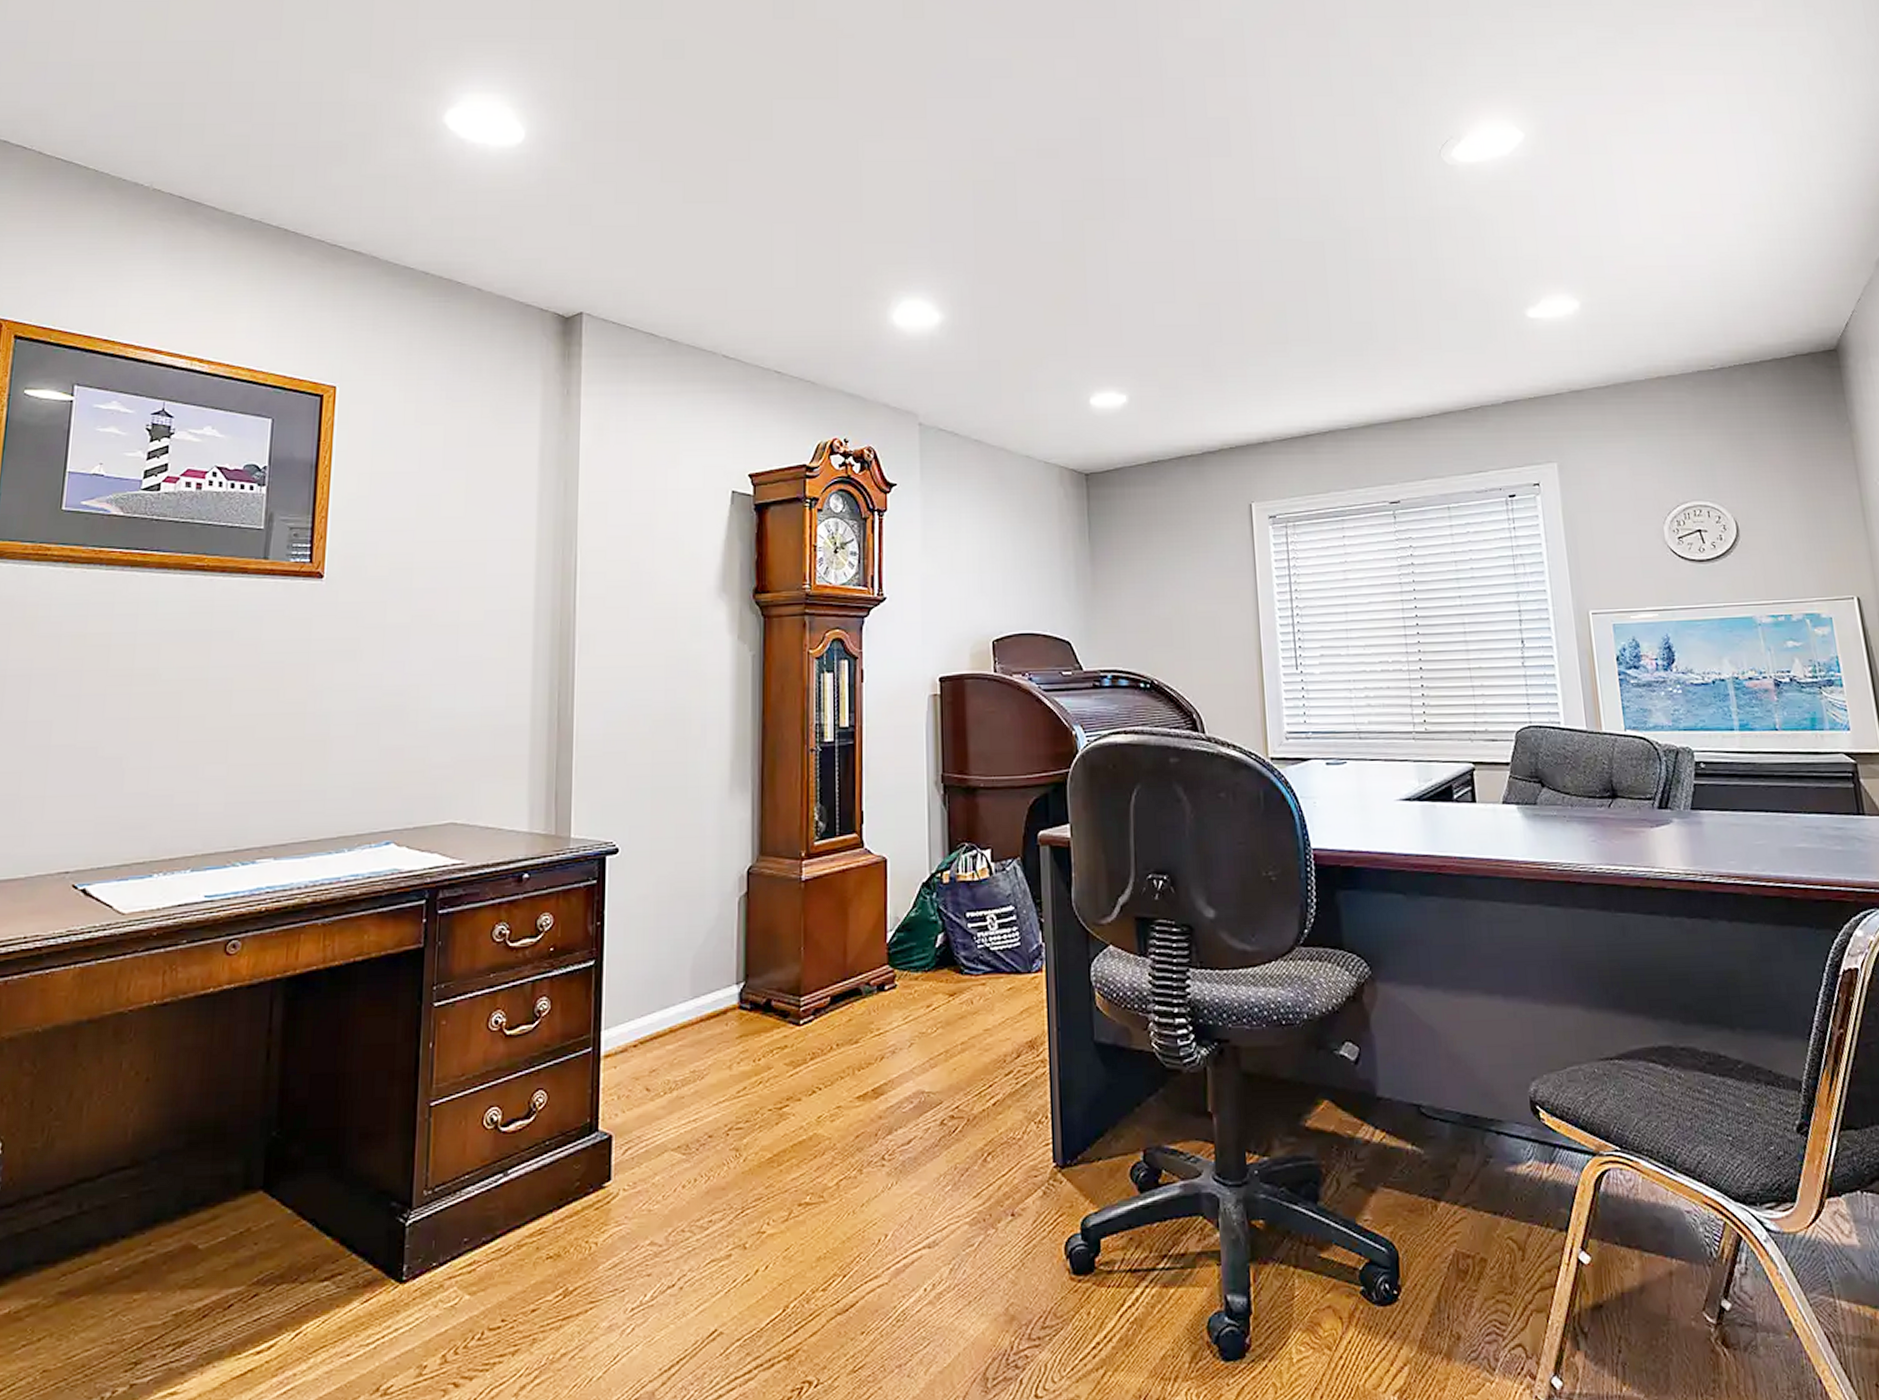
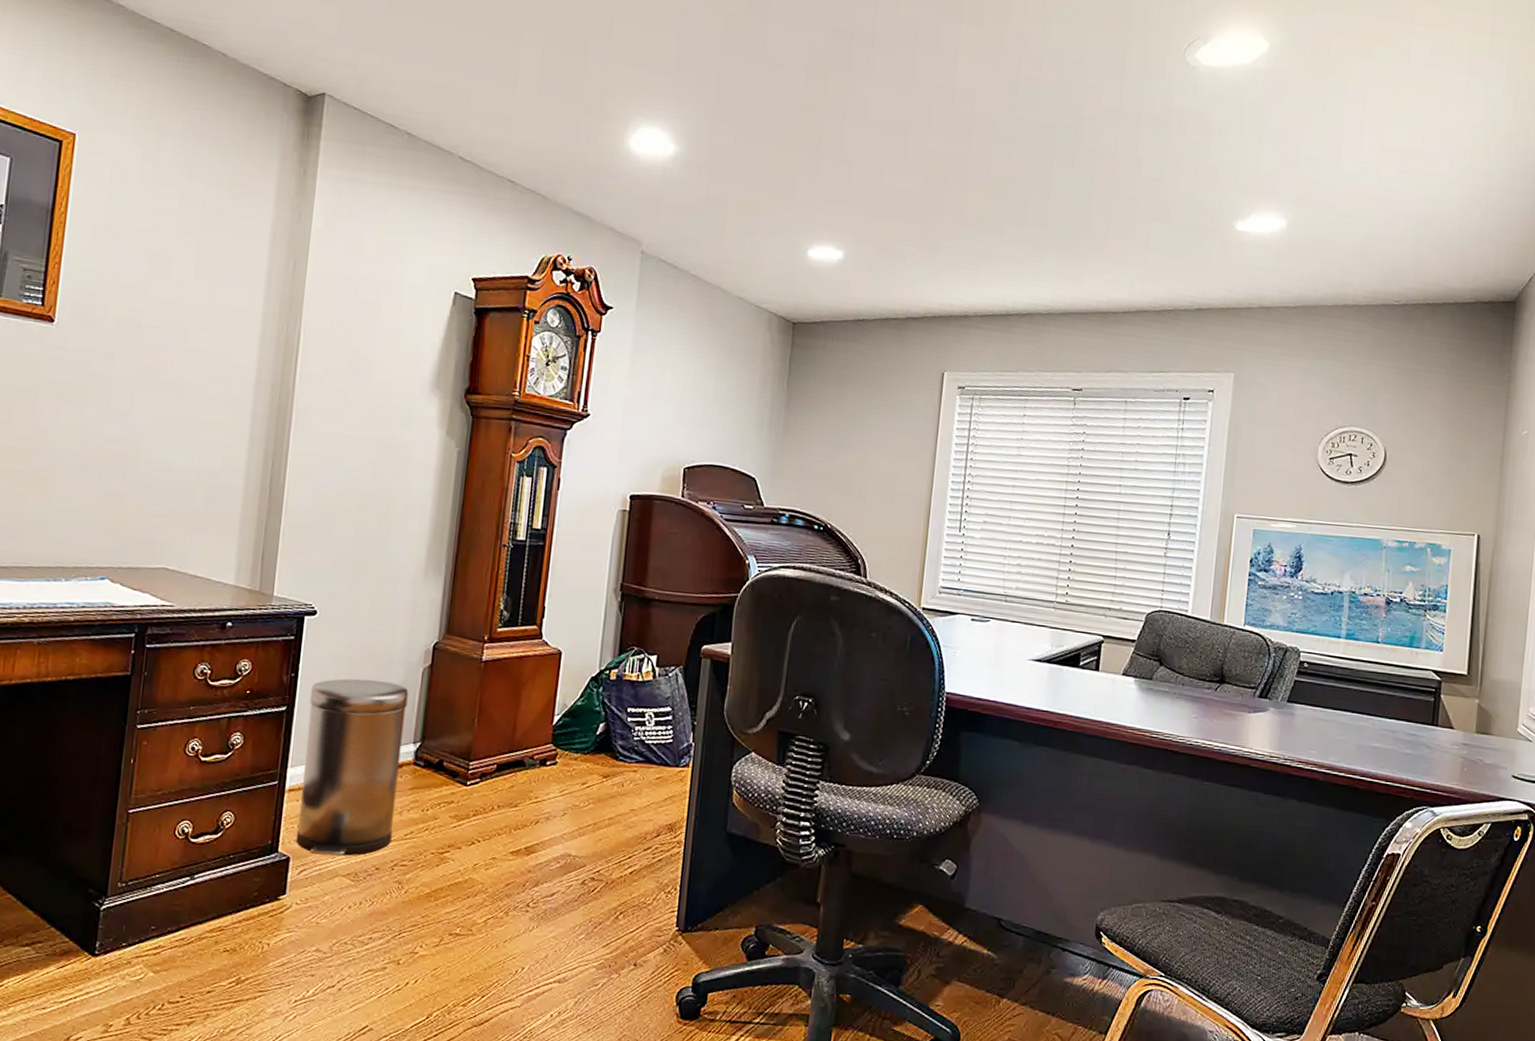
pedal bin: none [617,917,725,1128] -> present [296,678,408,856]

